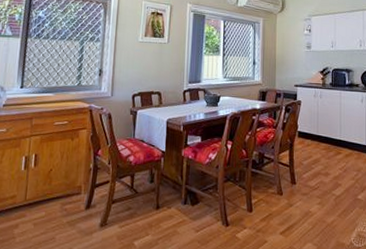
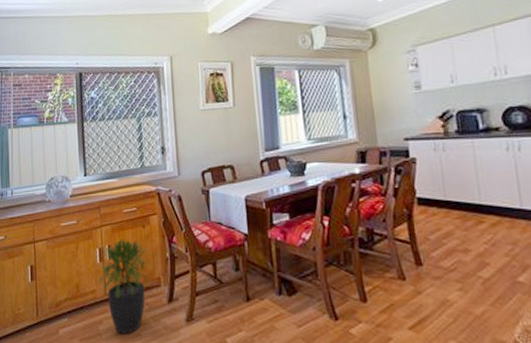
potted plant: none [19,149,72,238] -> present [97,239,148,334]

